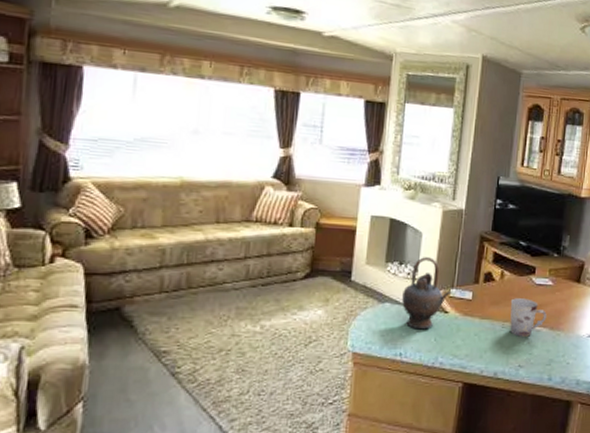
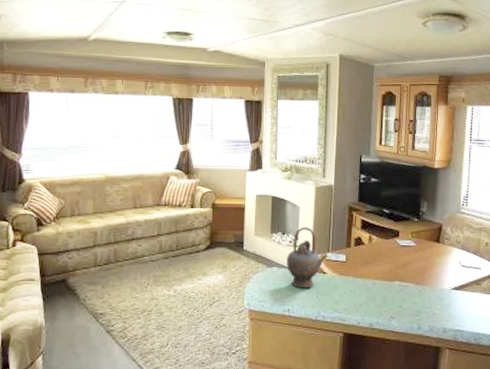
cup: present [509,298,547,337] -> none [379,258,412,292]

